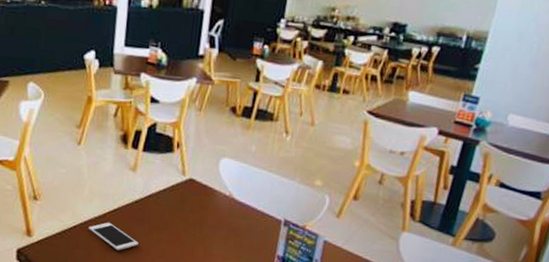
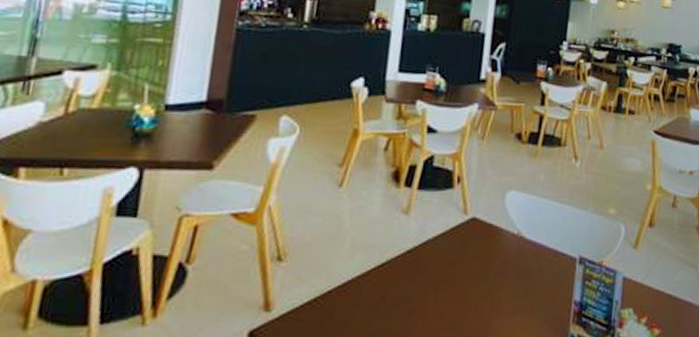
cell phone: present [89,222,138,251] -> none [348,281,411,318]

